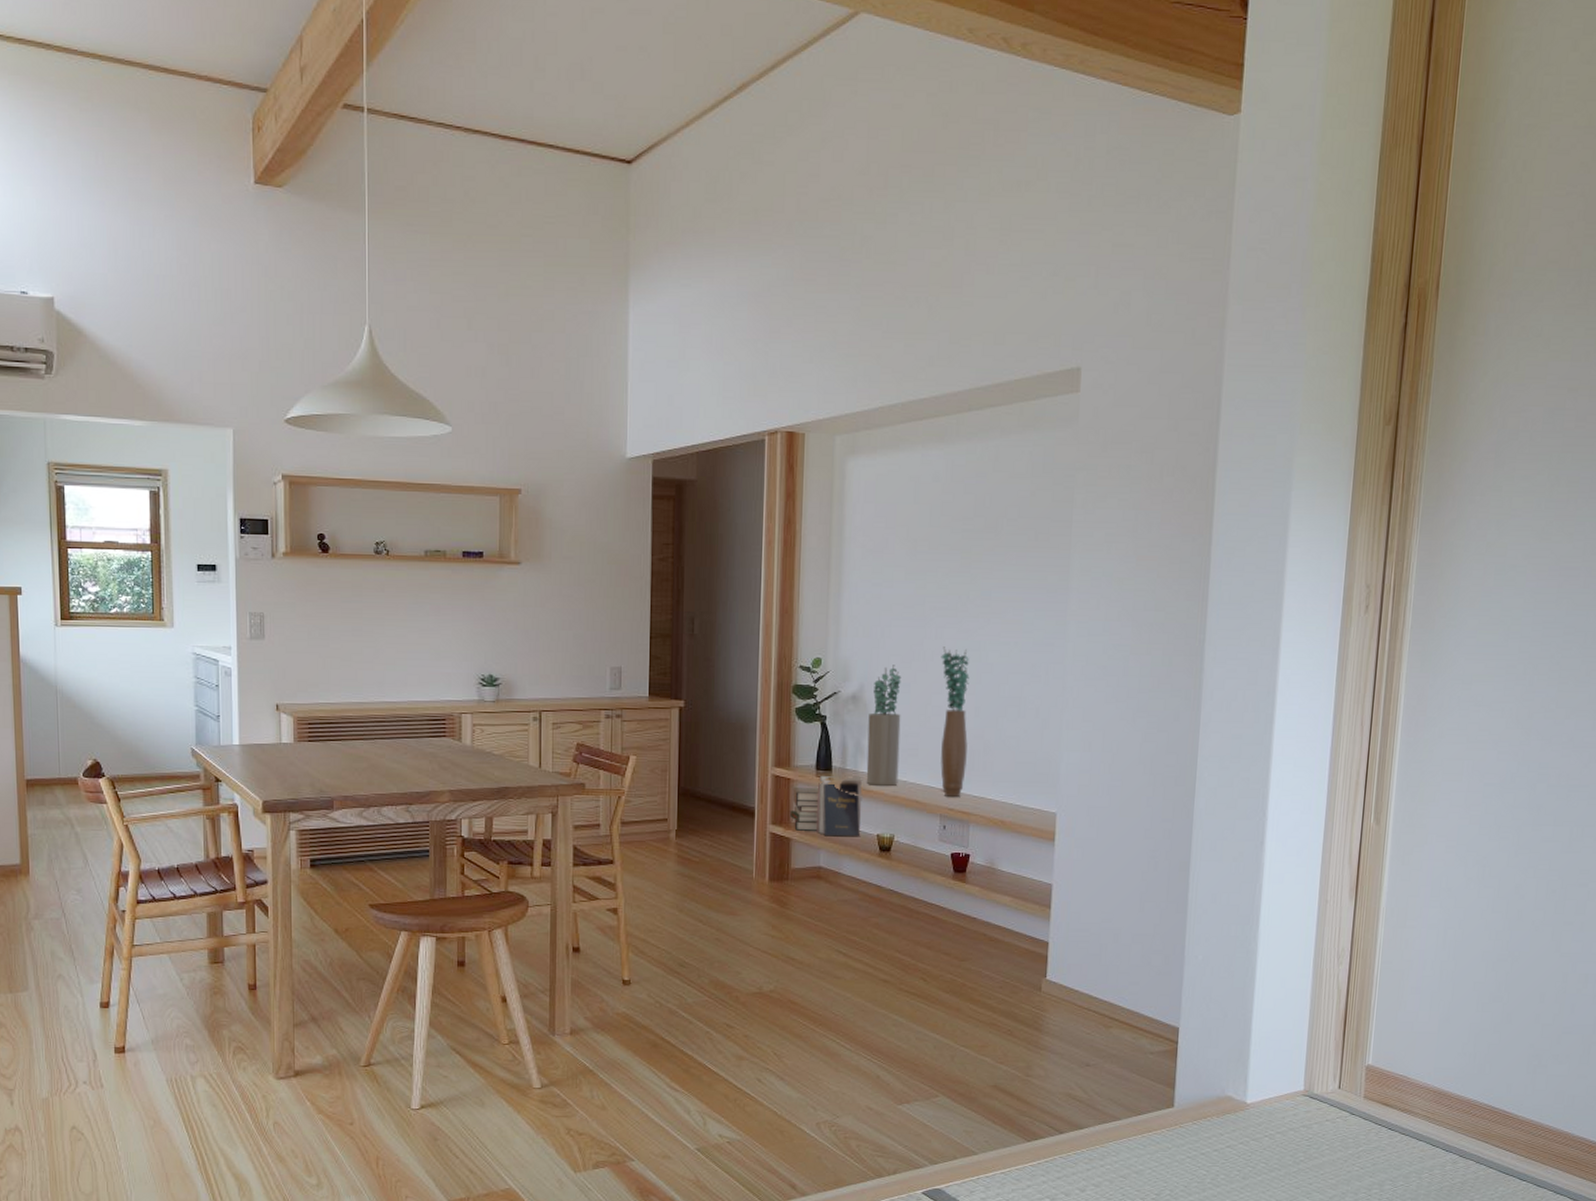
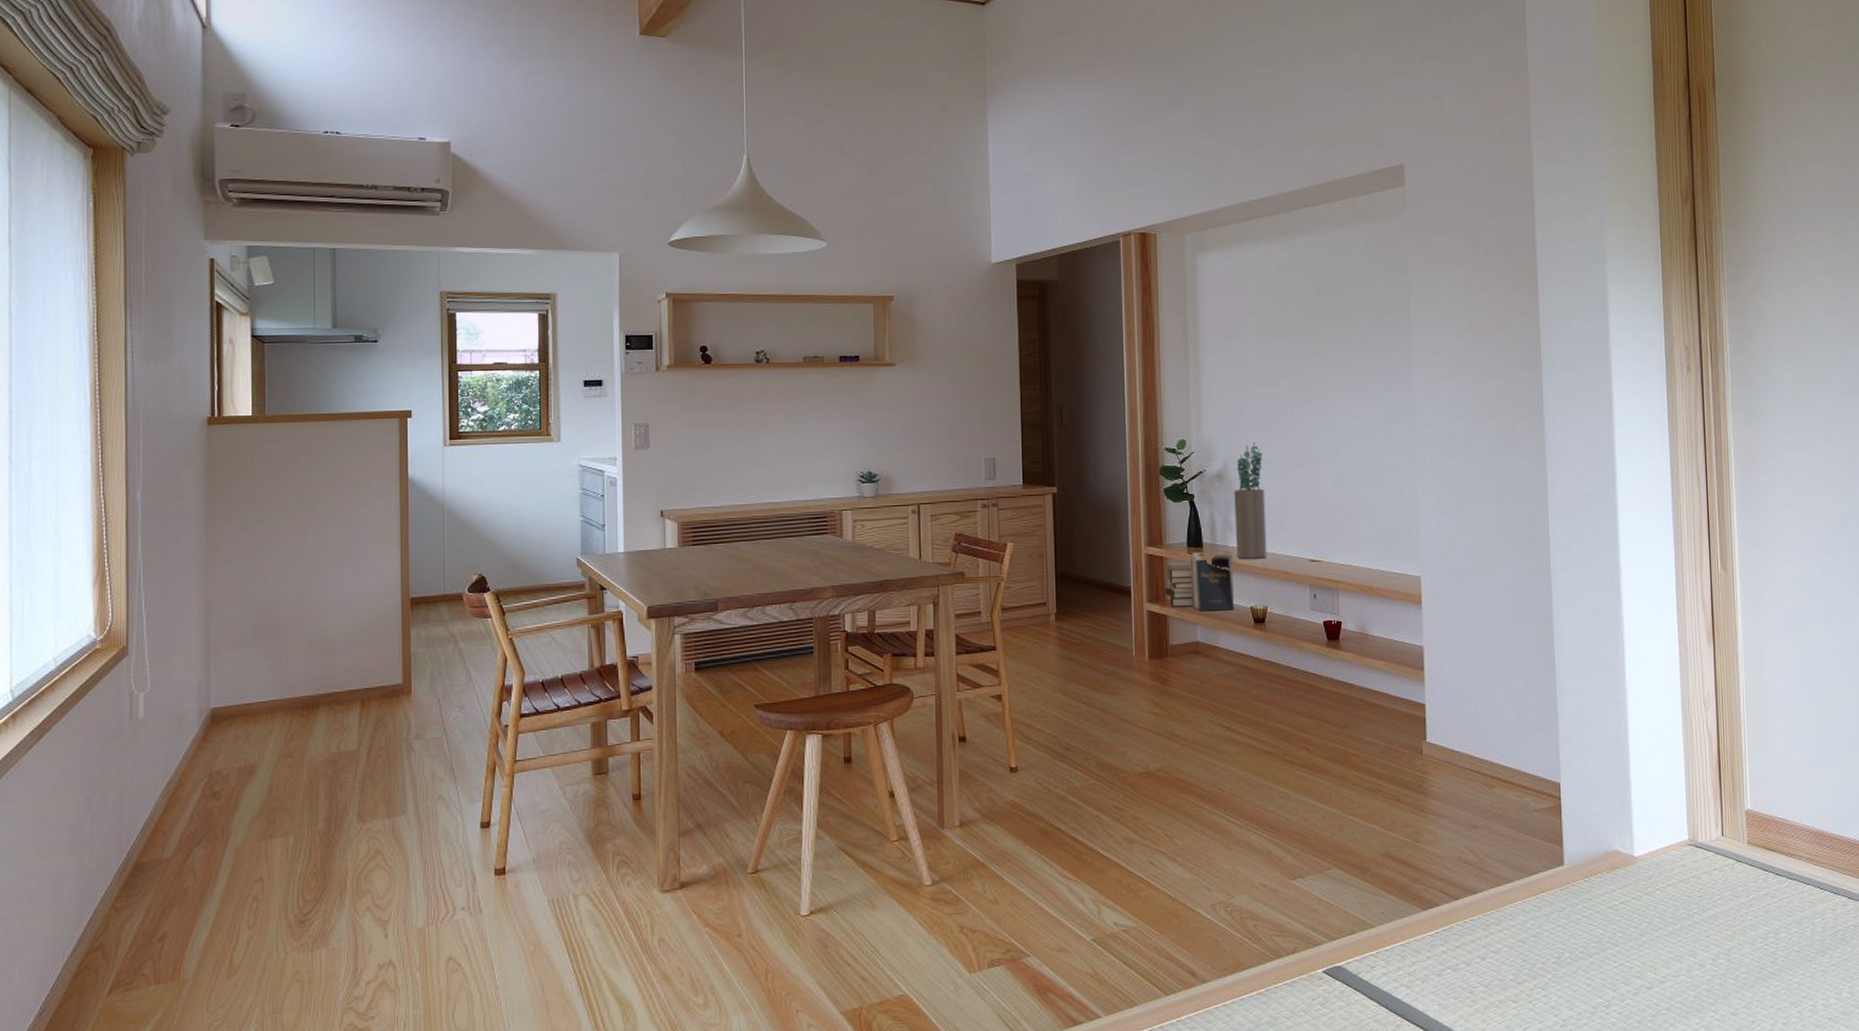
vase: present [940,647,970,797] -> none [1298,423,1331,566]

